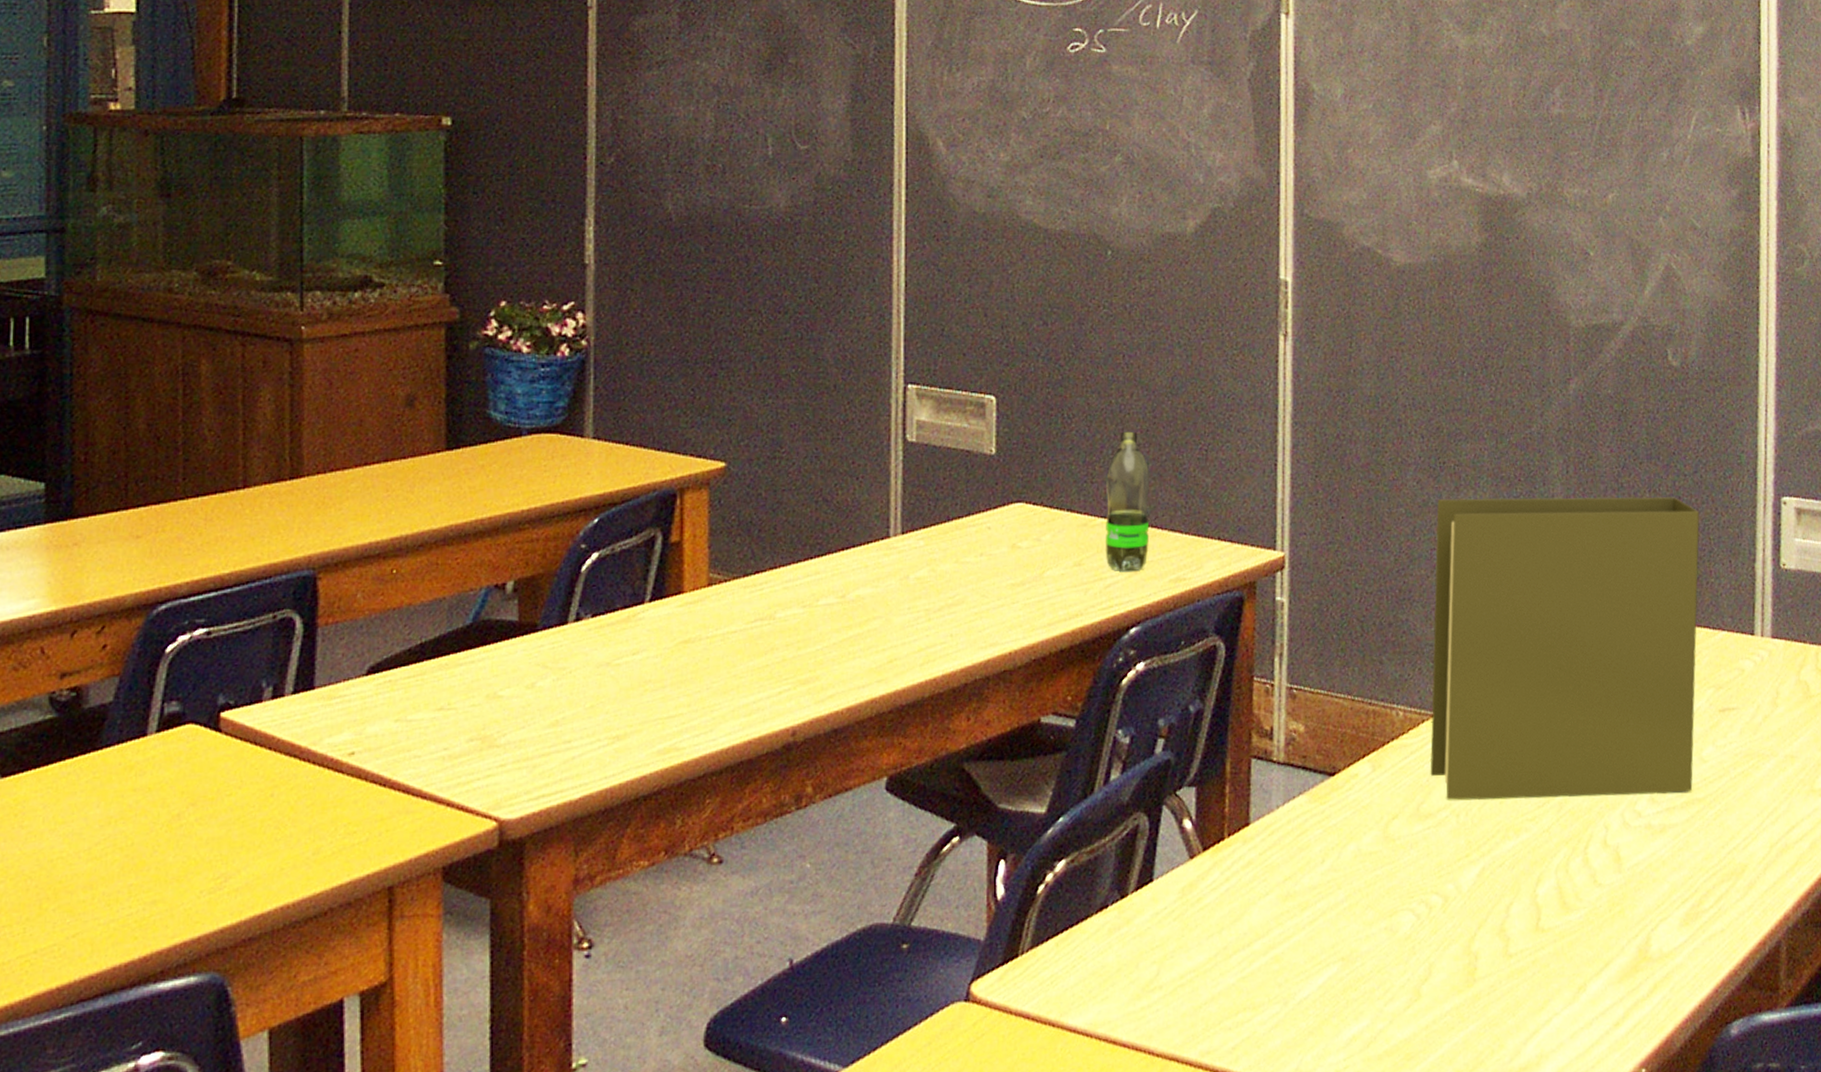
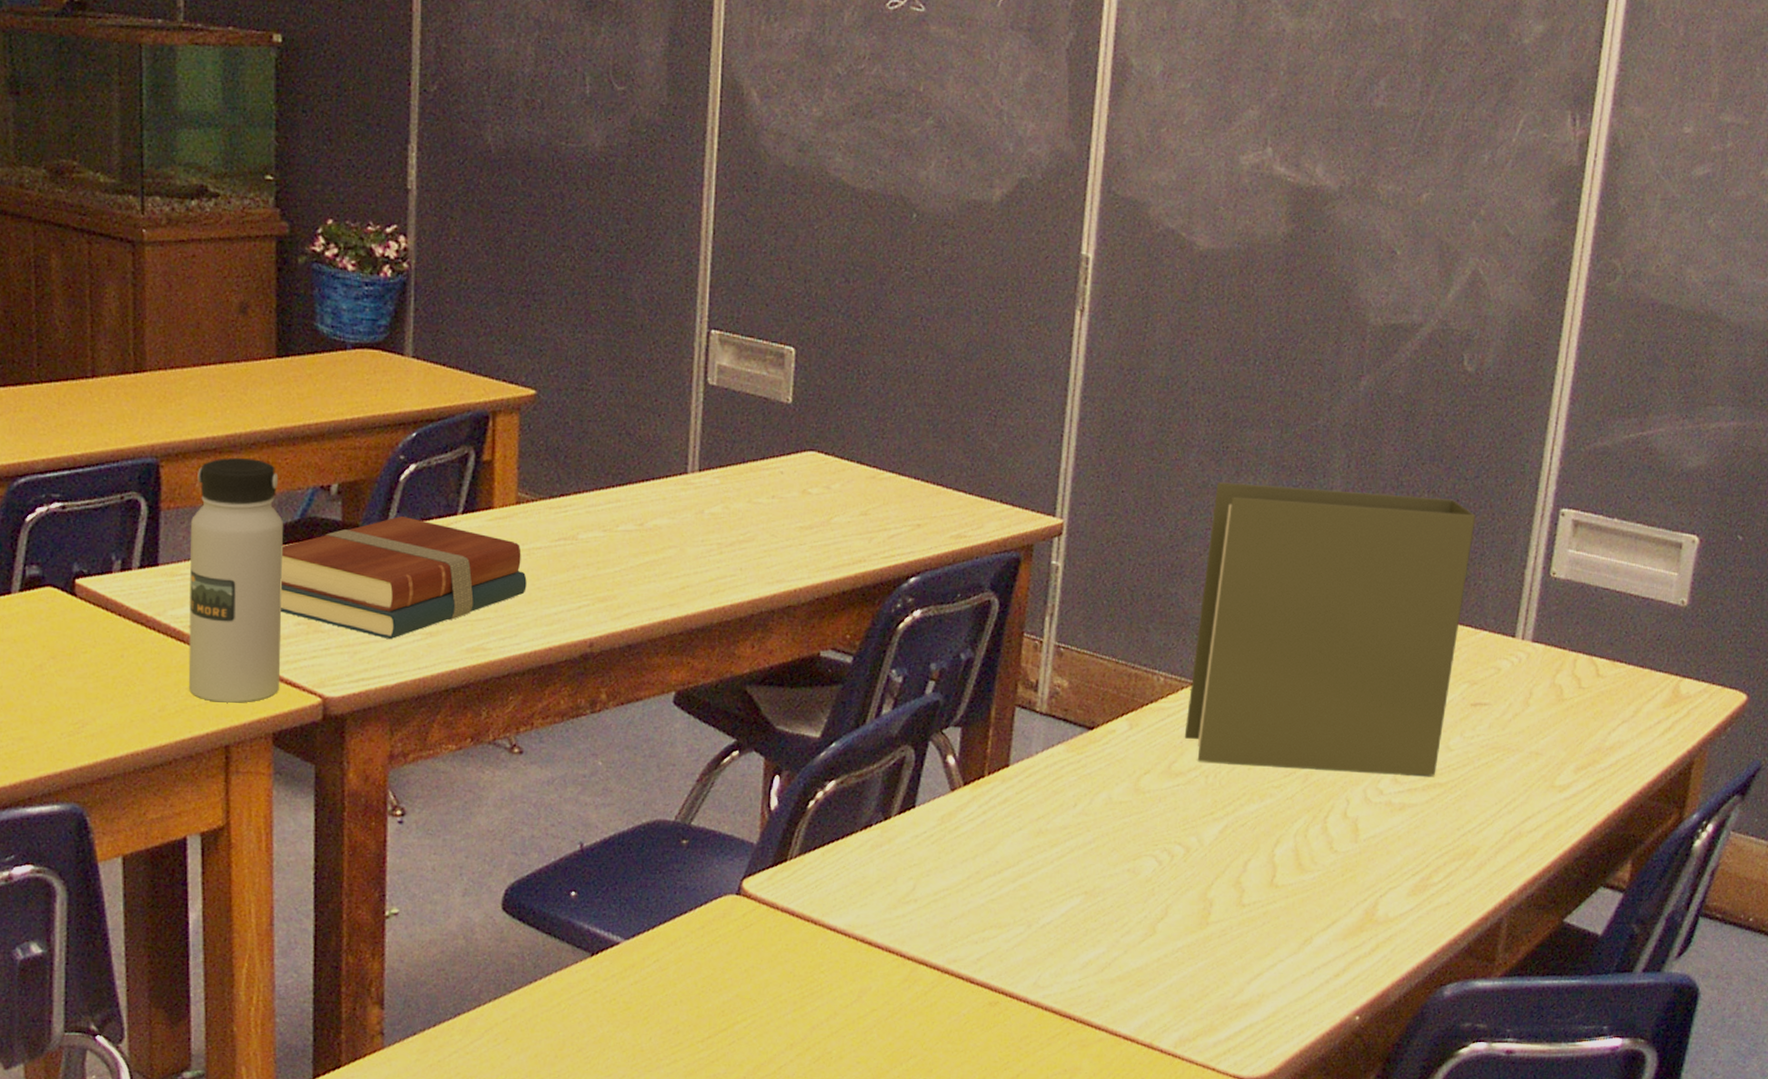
water bottle: none [347,561,454,838] -> present [188,457,284,703]
books: none [451,609,722,747] -> present [281,515,527,639]
bottle: present [1104,431,1150,572] -> none [891,391,939,525]

